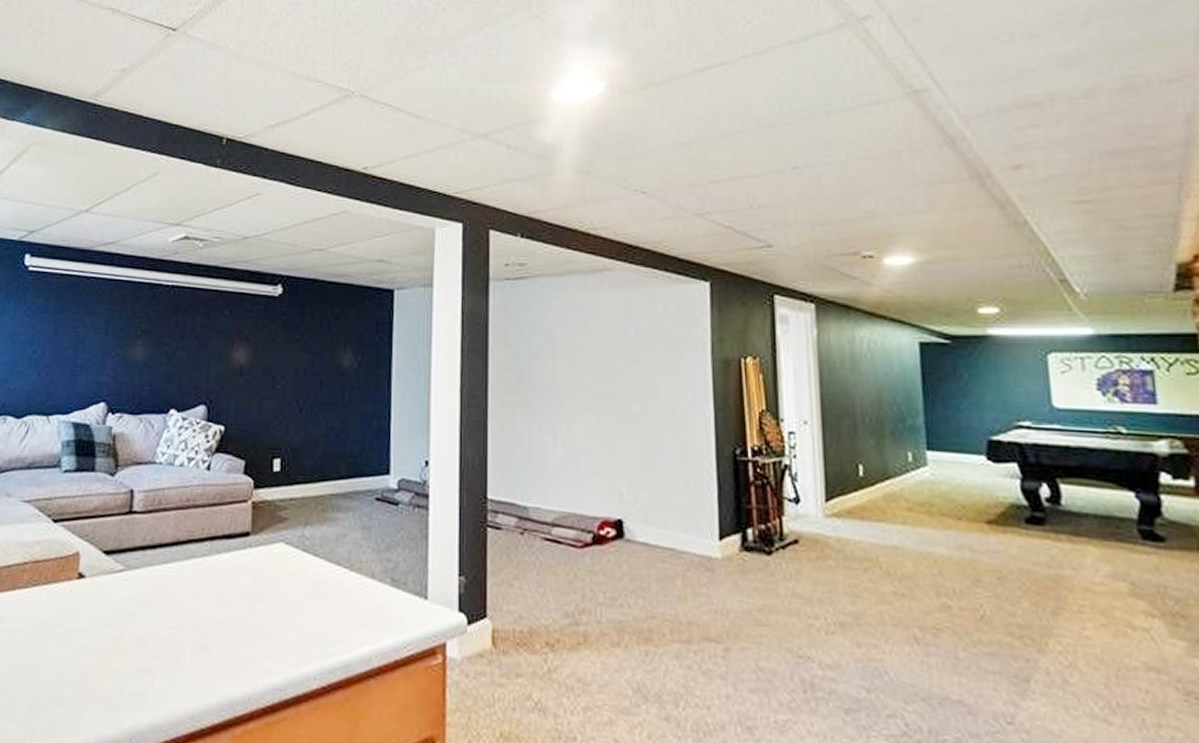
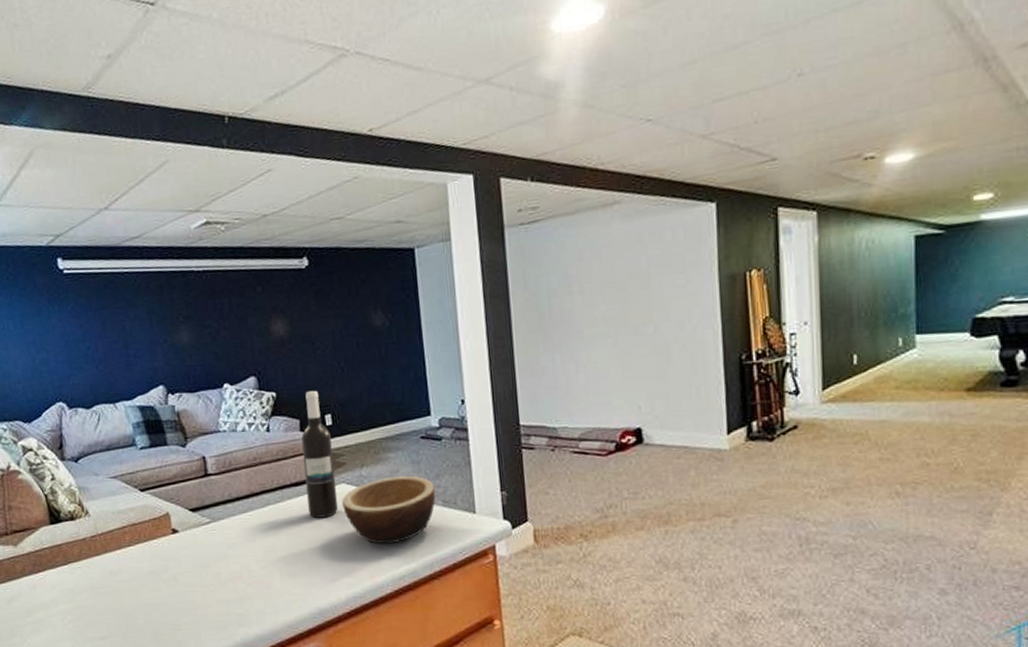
wine bottle: none [238,429,276,582] -> present [301,390,338,518]
bowl: none [277,541,385,625] -> present [342,475,436,544]

